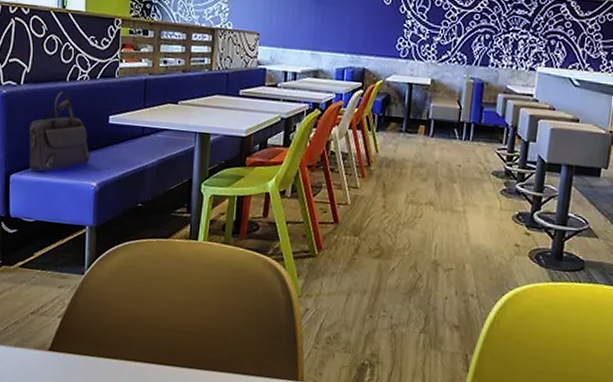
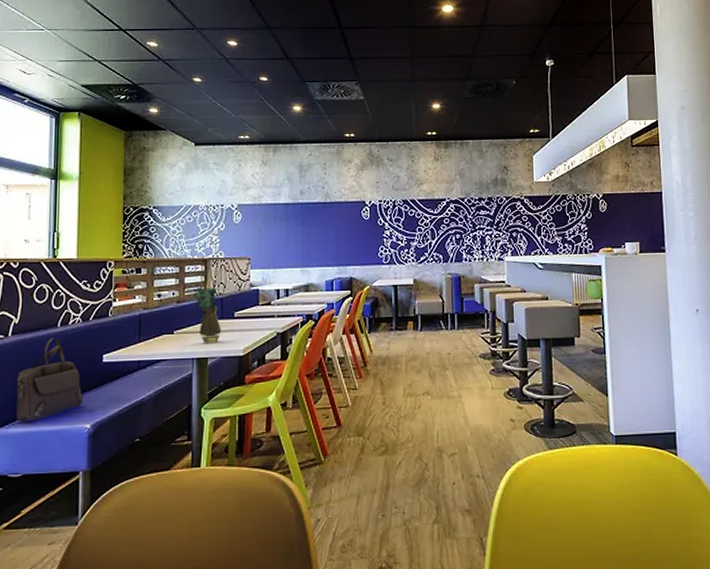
vase: none [199,56,226,120] -> present [193,285,222,344]

